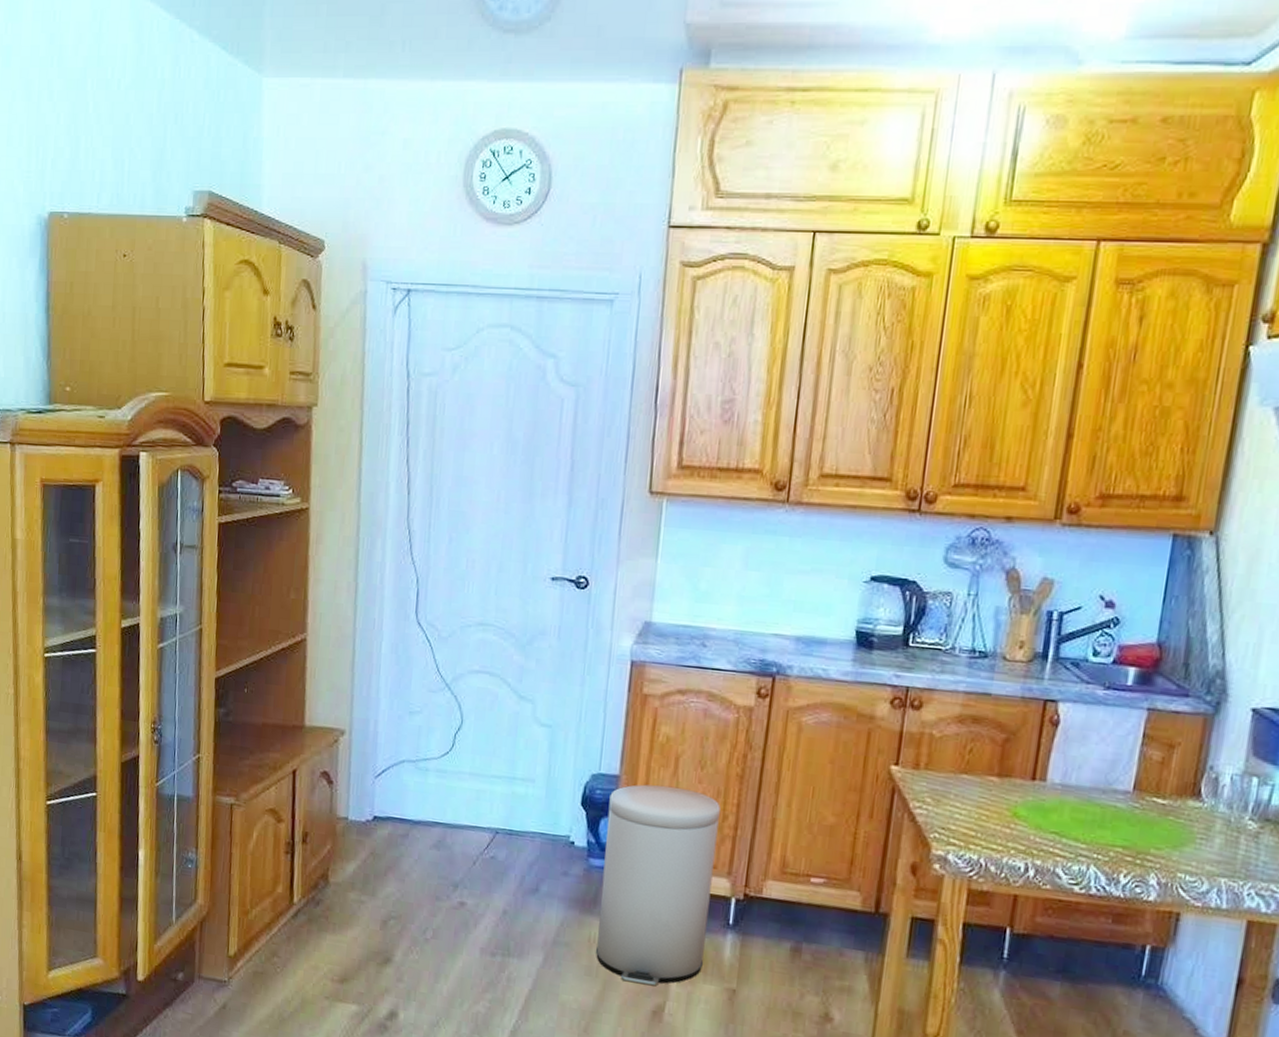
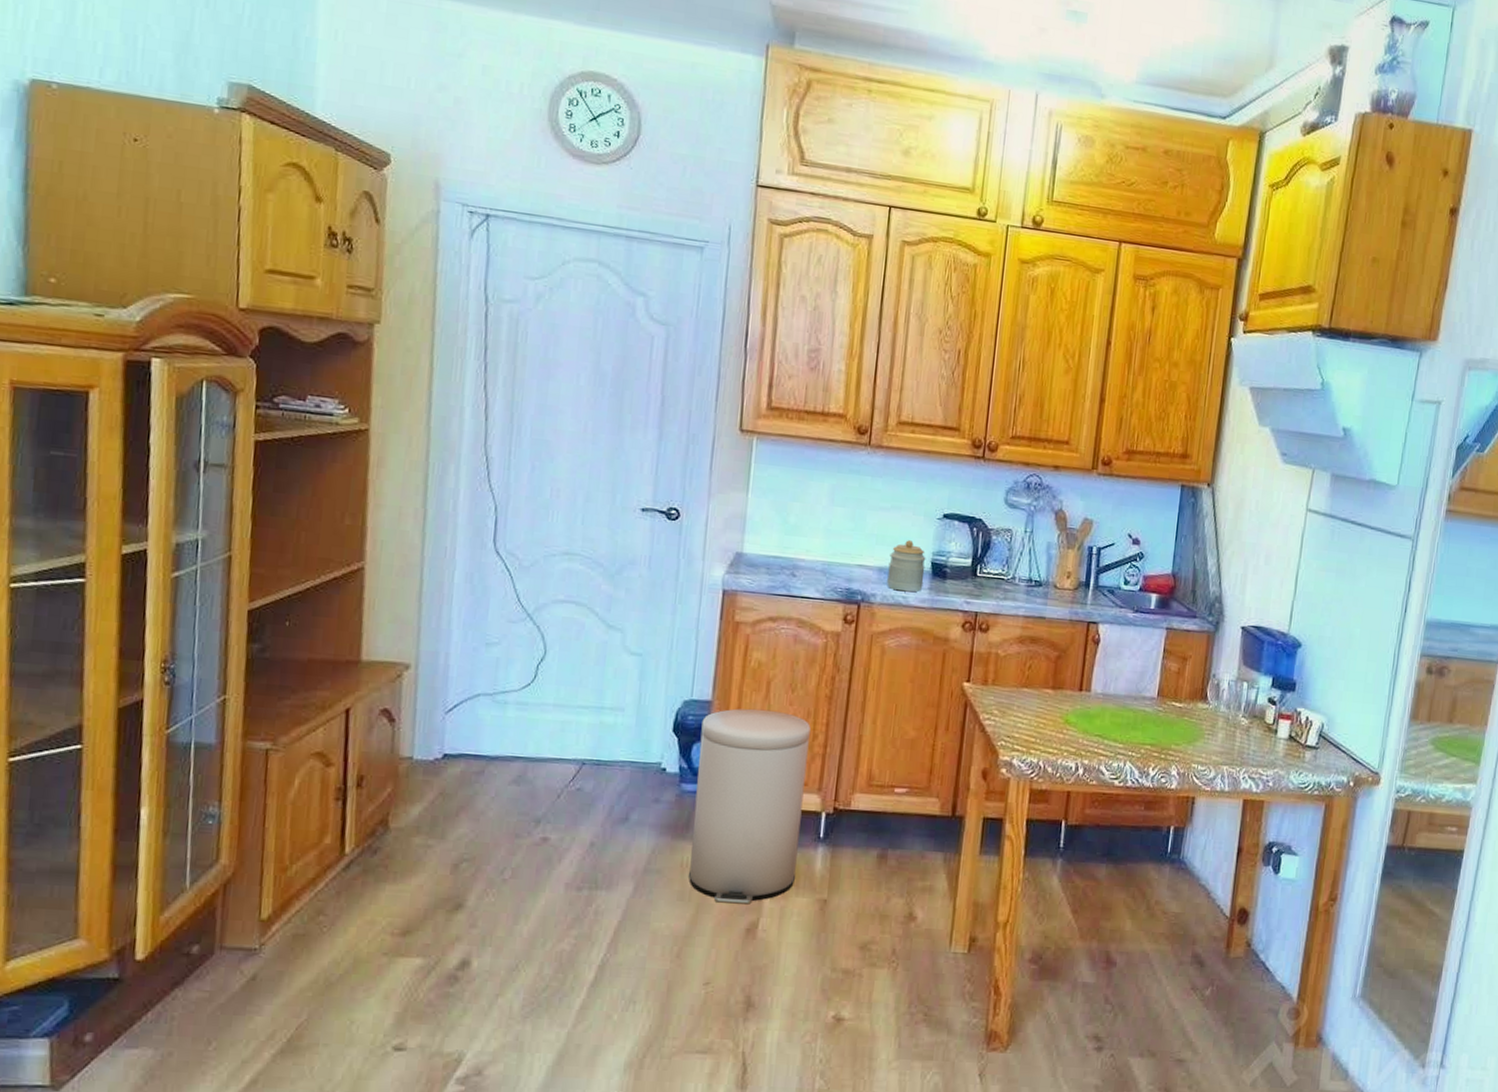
jar: none [805,606,850,665] -> present [887,540,926,593]

